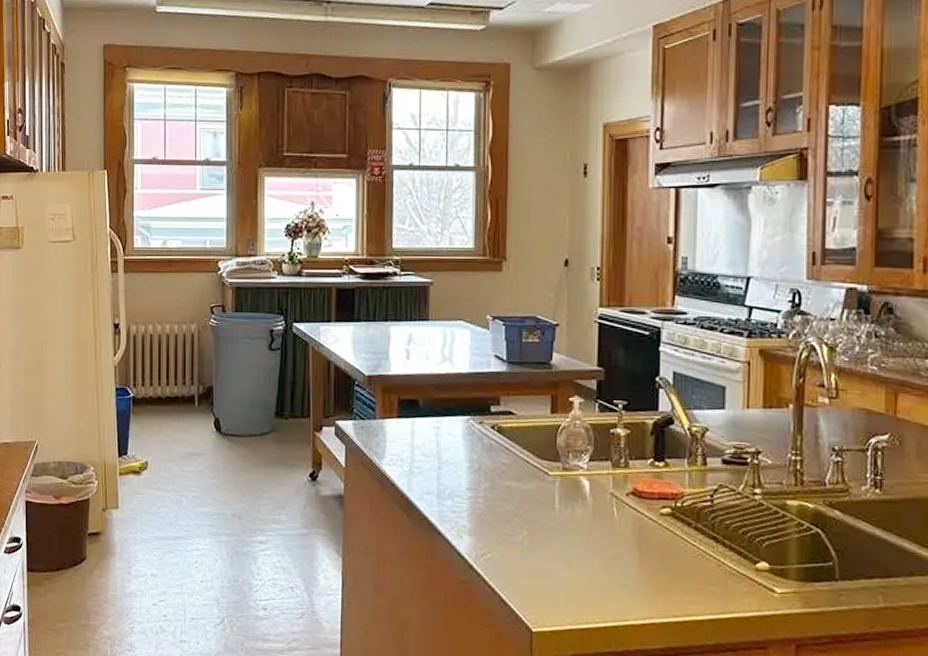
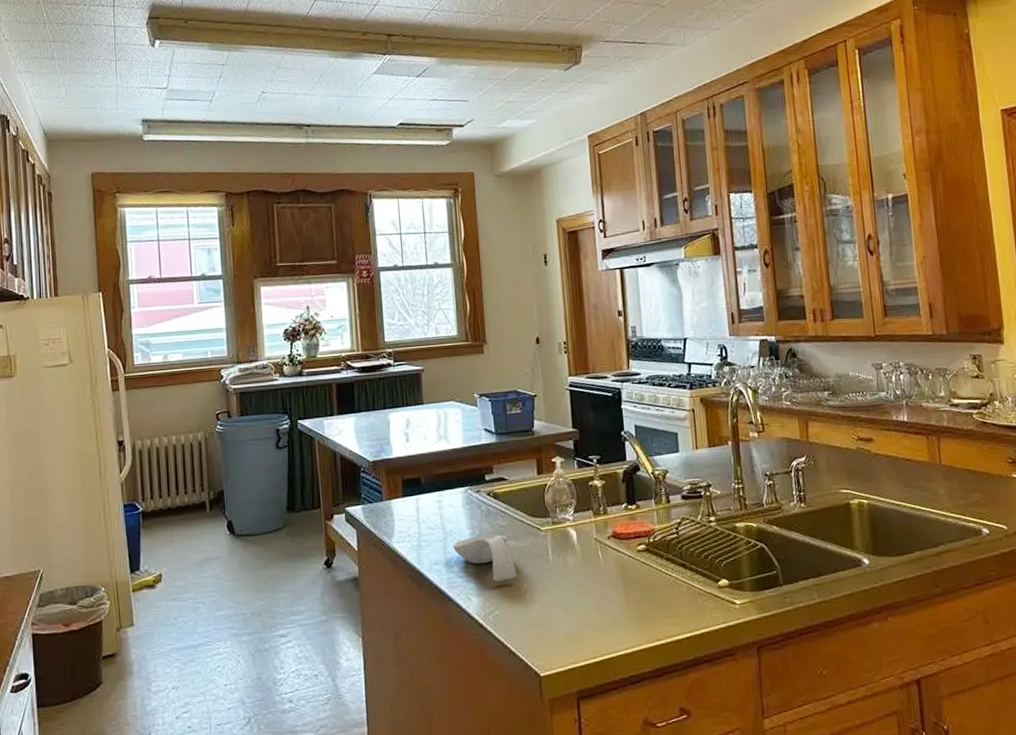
spoon rest: none [448,471,516,523] -> present [453,534,517,582]

